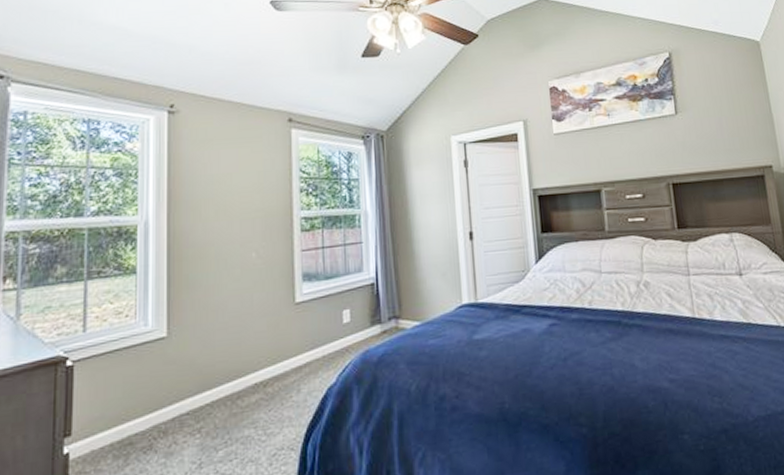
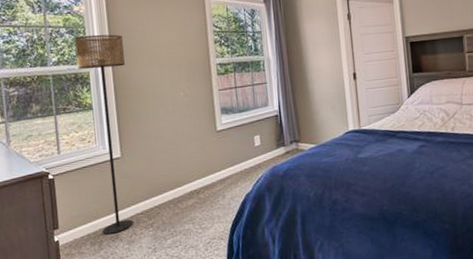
floor lamp: none [123,178,184,444] -> present [75,34,133,234]

